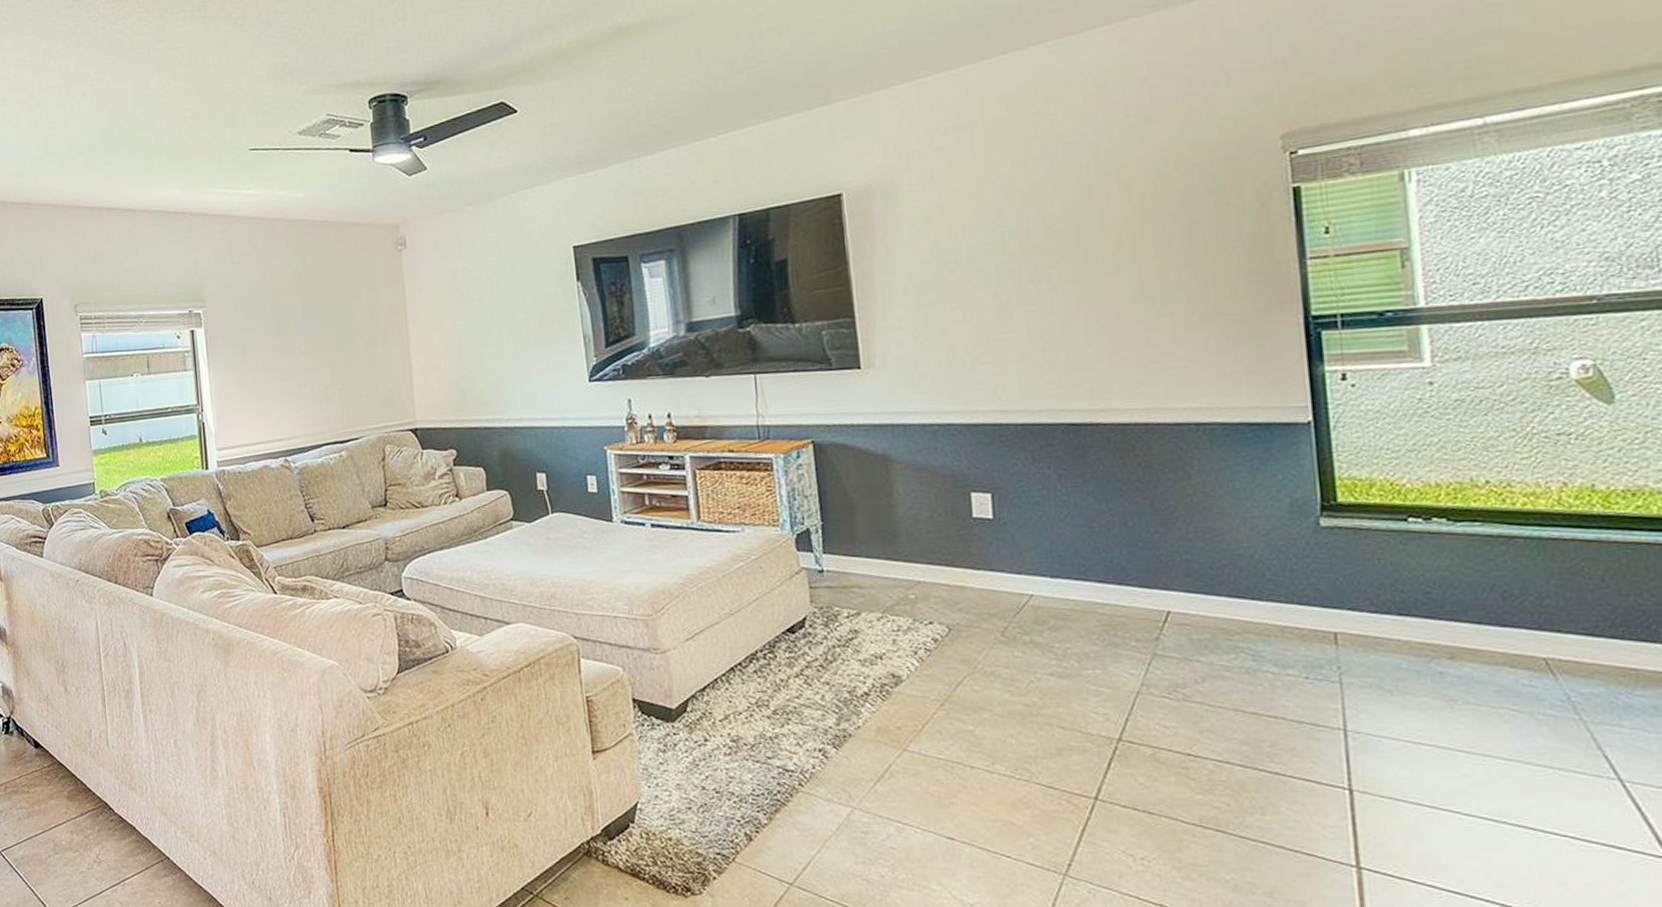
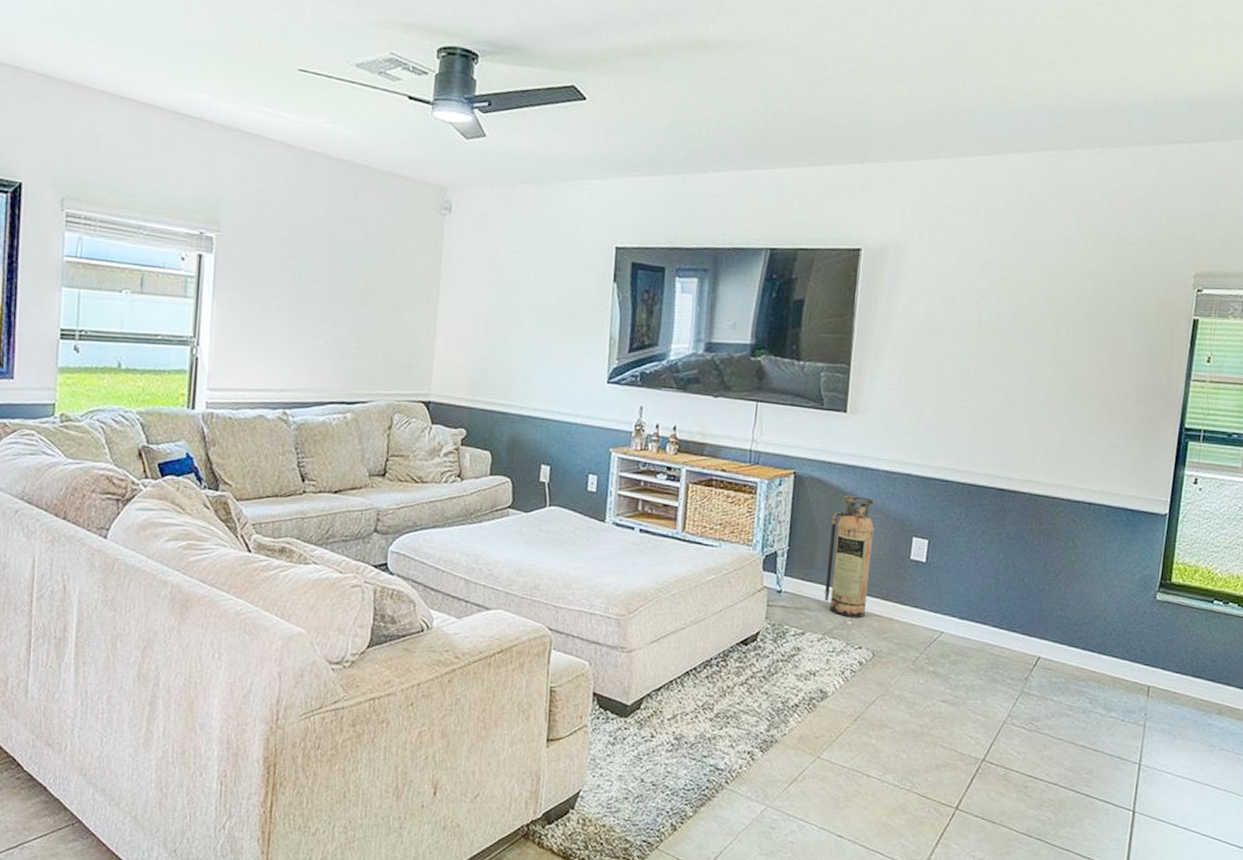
fire extinguisher: none [866,456,930,591] -> present [824,495,876,618]

